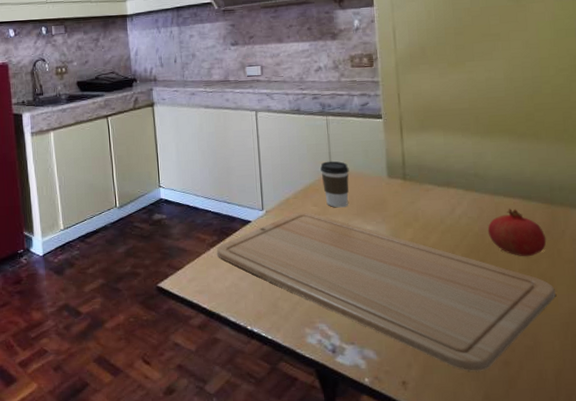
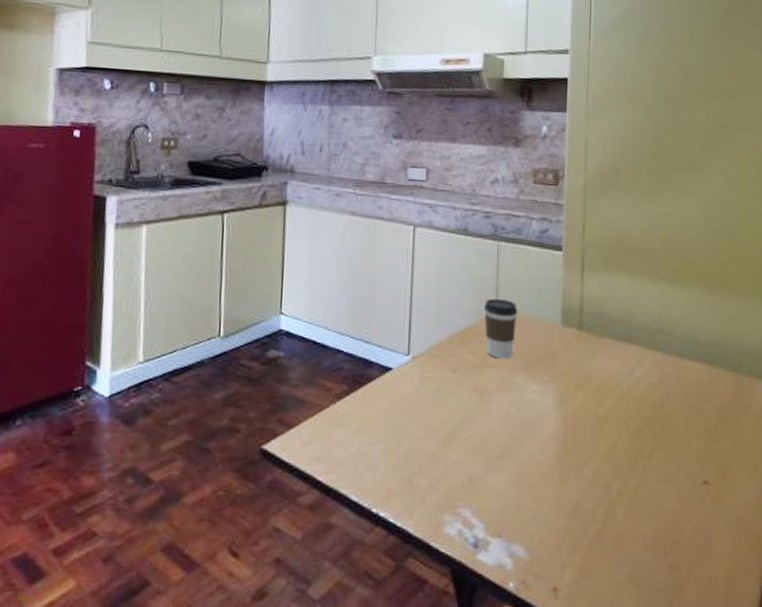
chopping board: present [216,212,556,371] -> none [343,361,733,576]
fruit: present [487,207,547,257] -> none [667,373,729,435]

